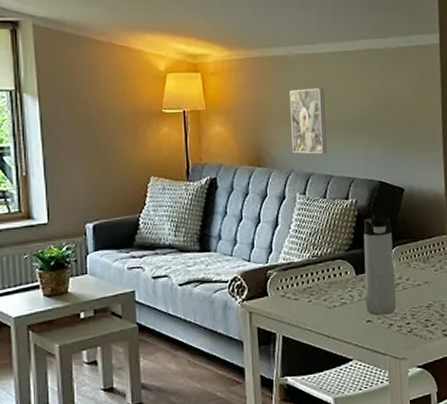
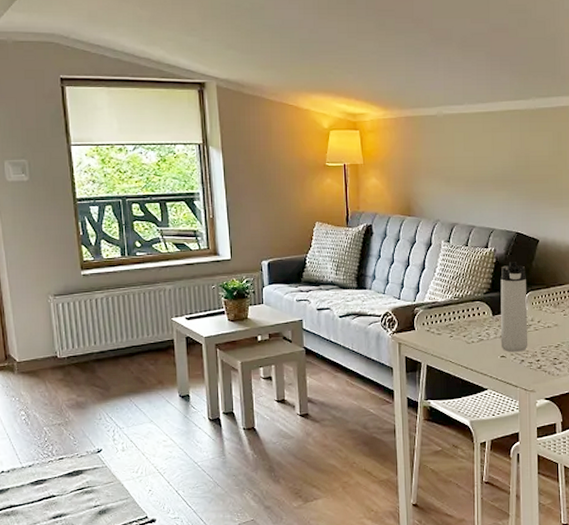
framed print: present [290,88,327,154] -> none [438,146,470,206]

